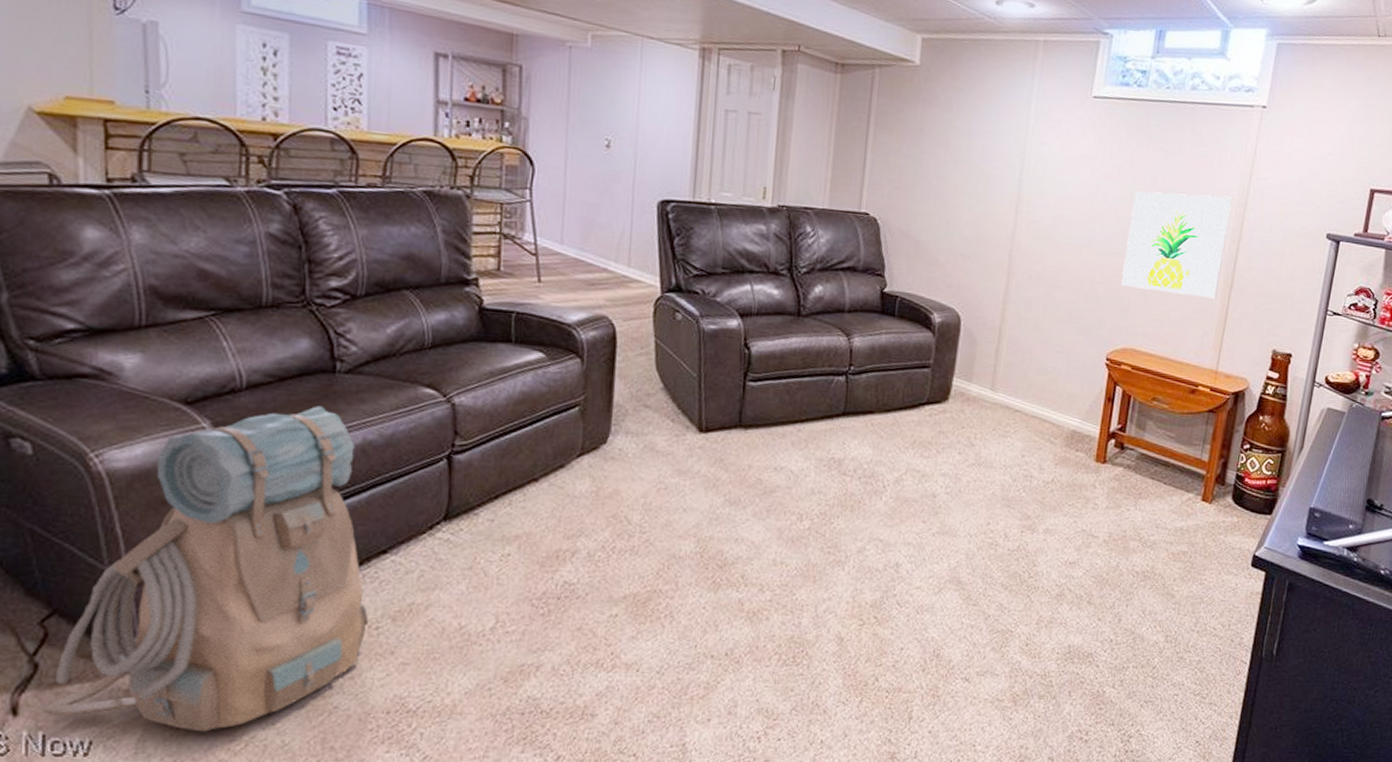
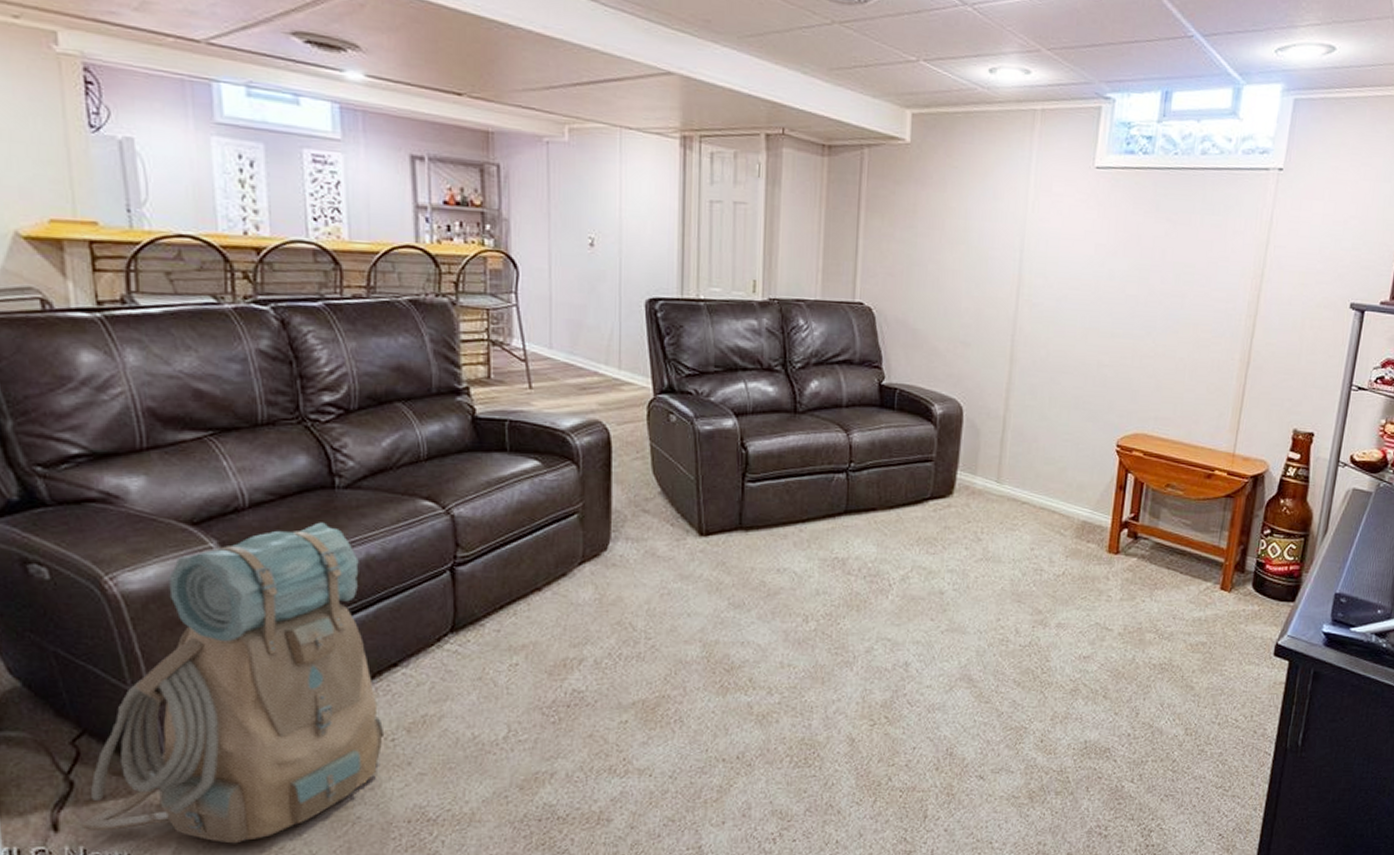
wall art: present [1121,191,1233,299] -> none [1131,266,1248,378]

